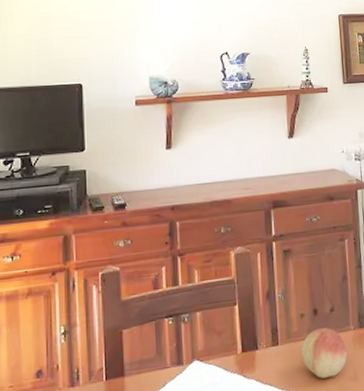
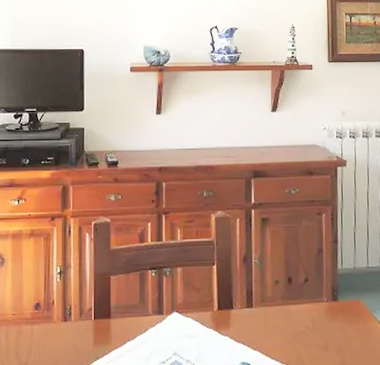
fruit: present [301,328,347,379] -> none [274,297,319,344]

